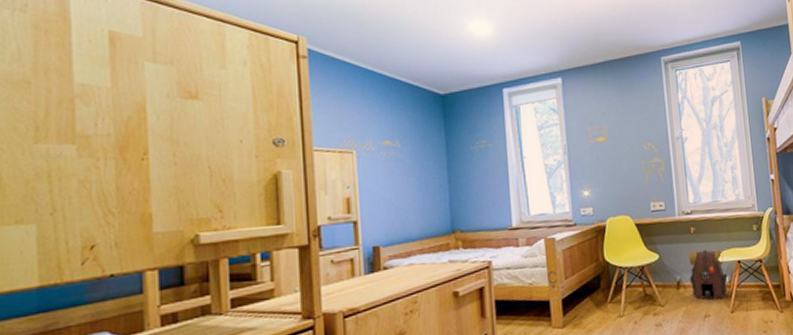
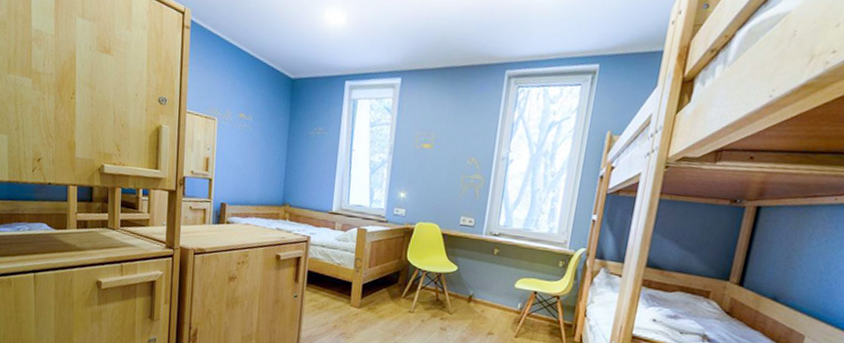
backpack: present [688,248,728,300] -> none [481,270,521,323]

